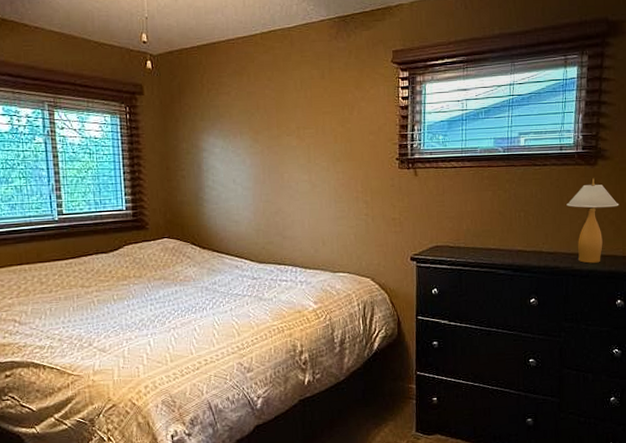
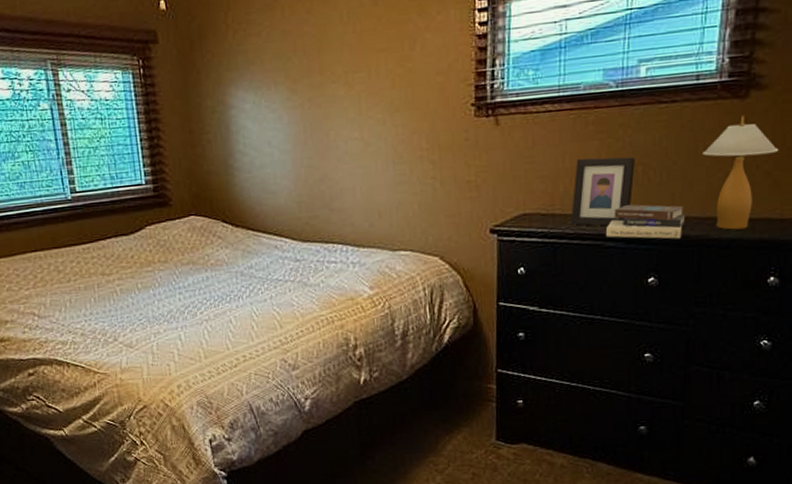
picture frame: none [472,204,519,258] -> present [570,156,635,226]
books: none [498,241,556,269] -> present [605,204,686,239]

